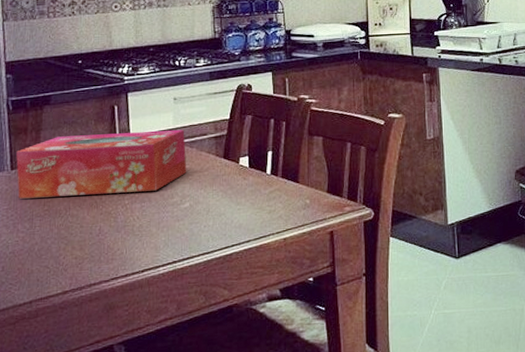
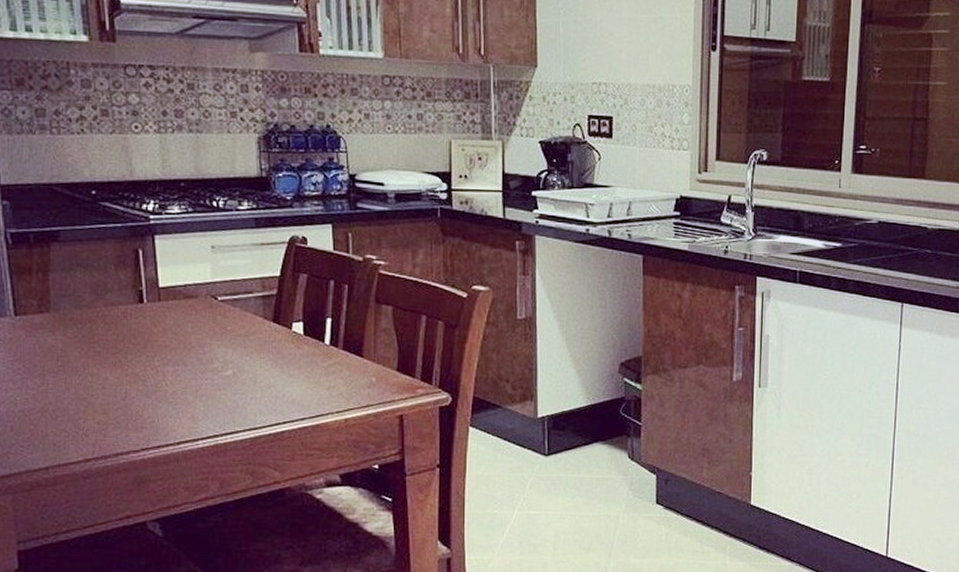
tissue box: present [16,129,187,199] -> none [20,281,229,353]

